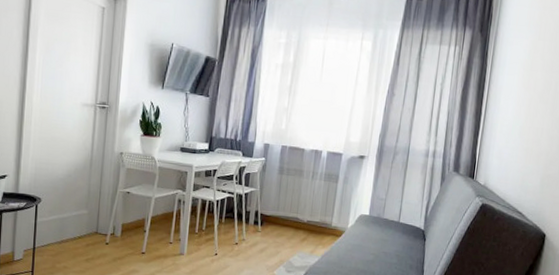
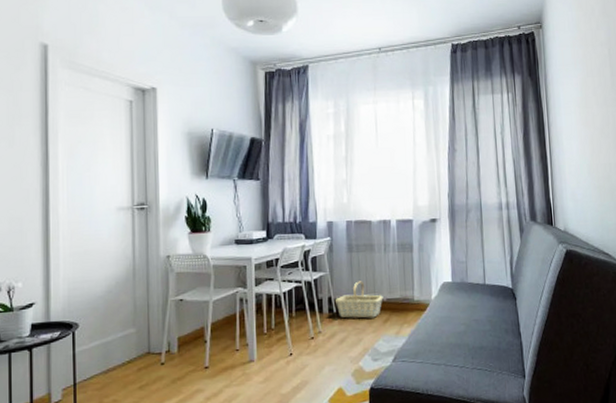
basket: none [260,201,305,236] -> present [334,281,383,319]

